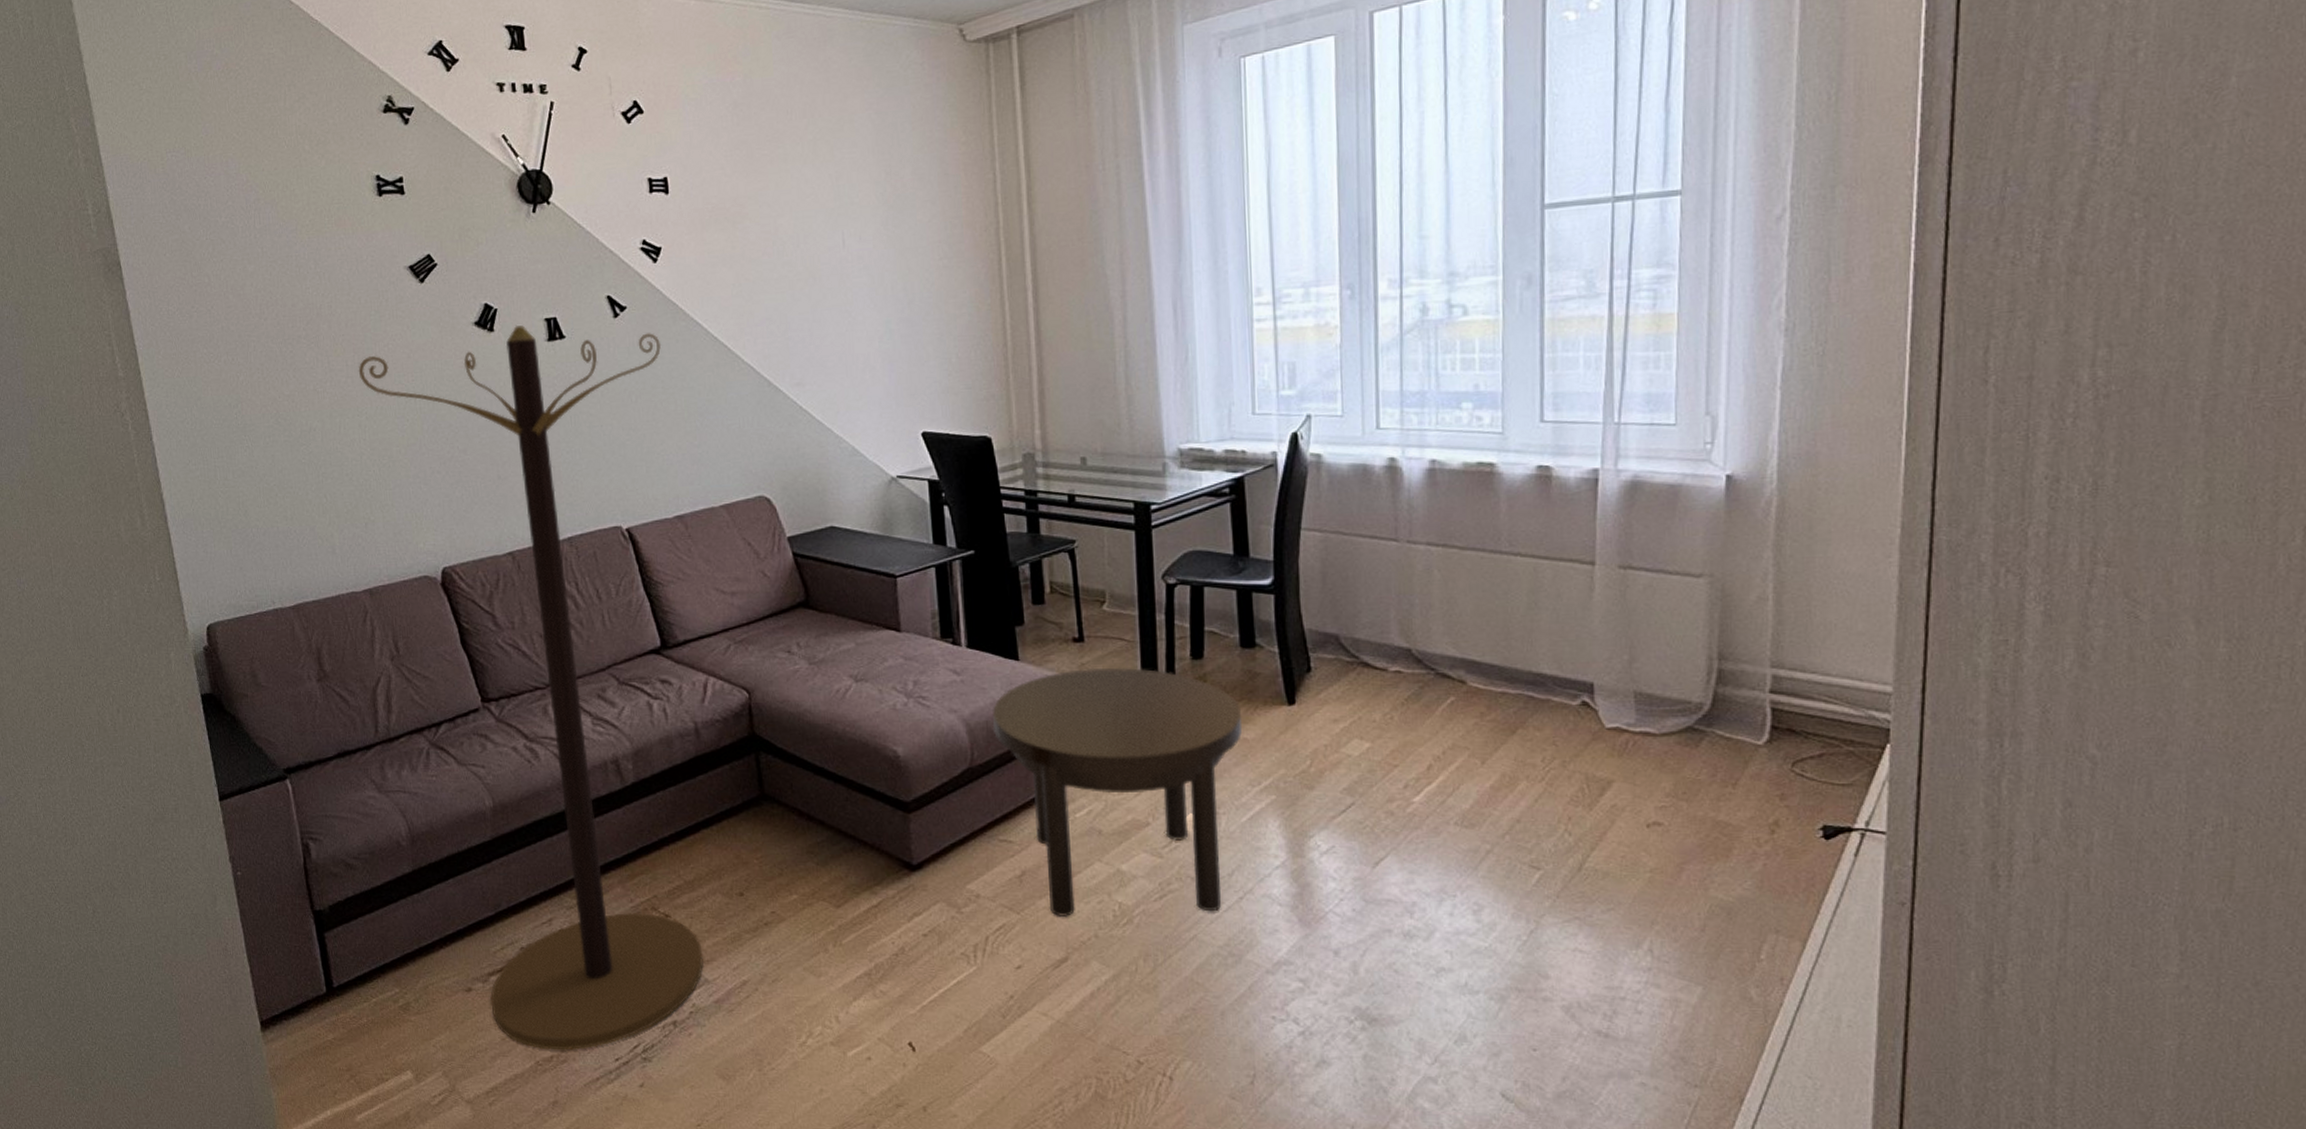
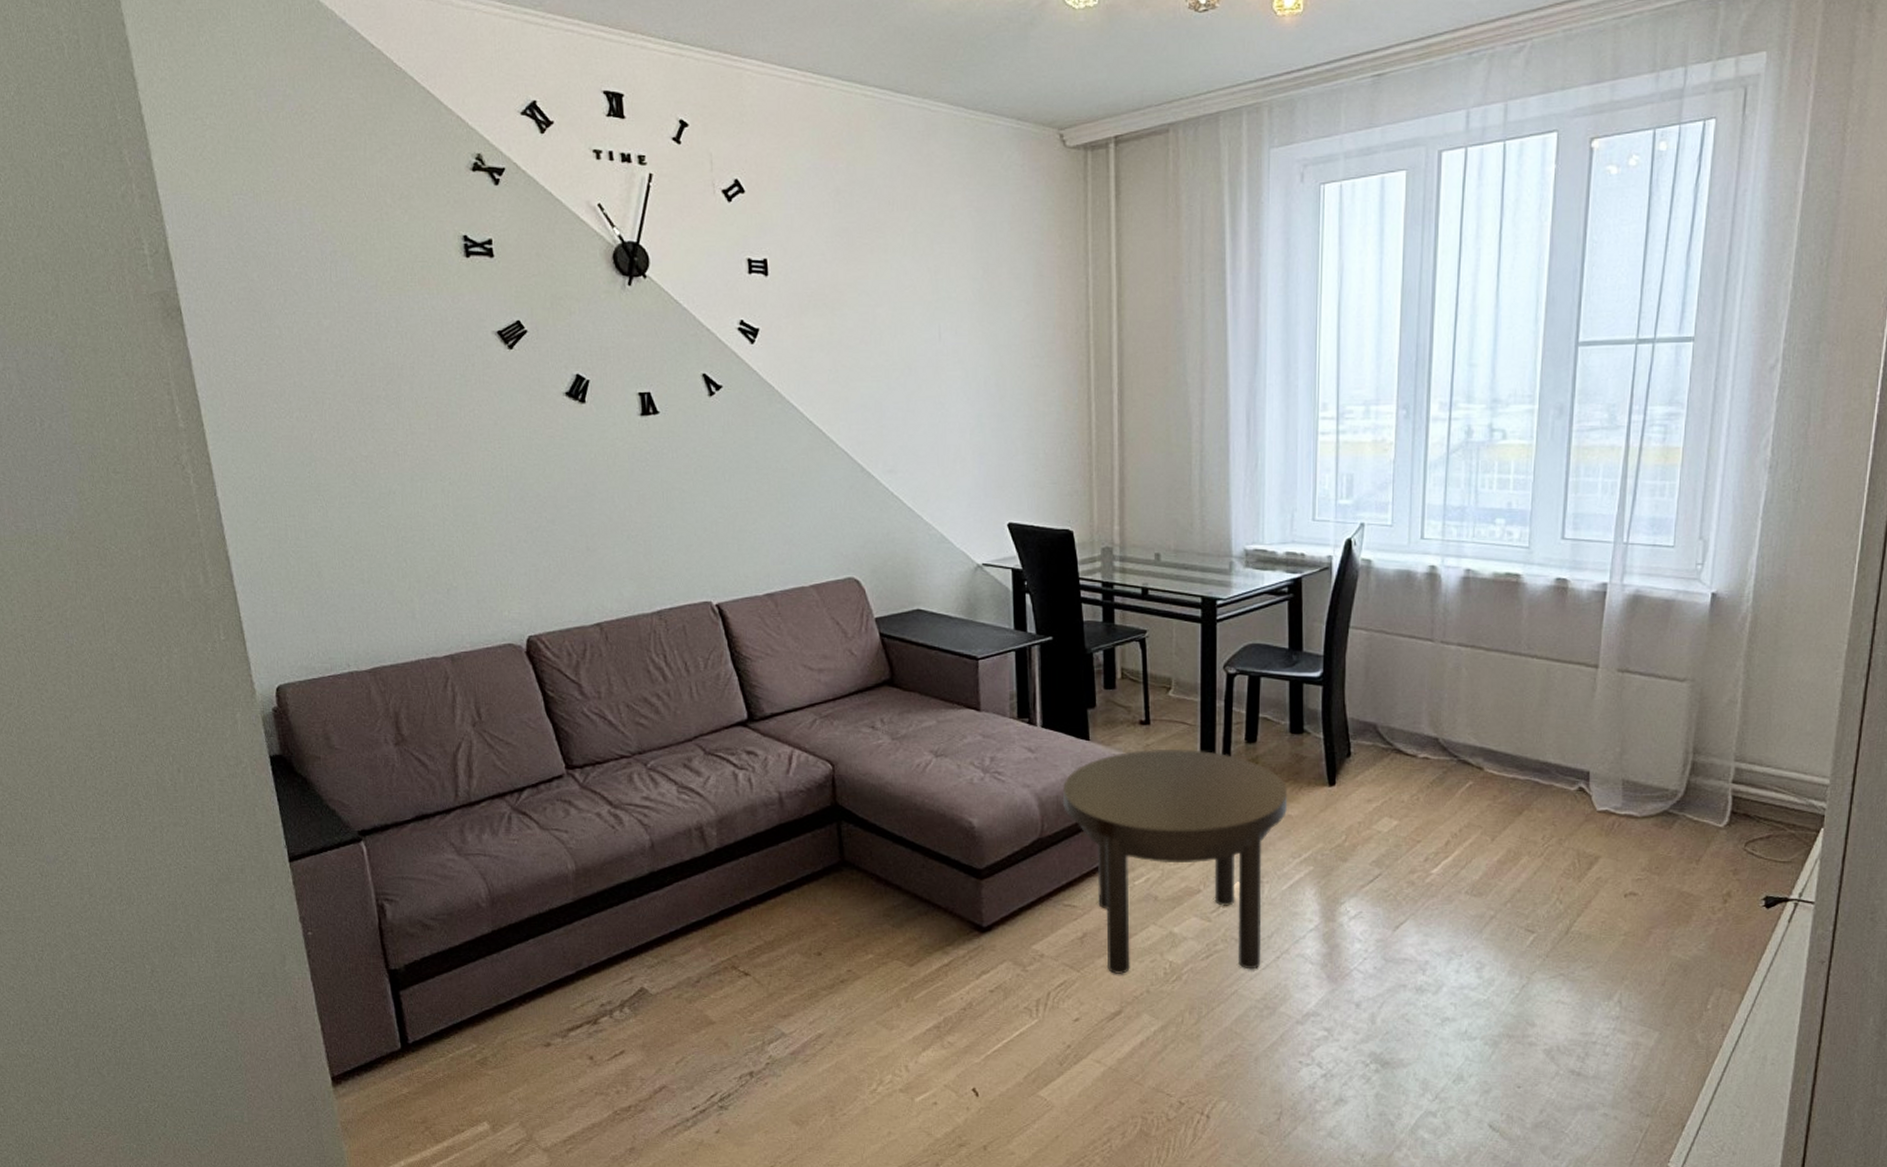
coat rack: present [358,325,705,1051] -> none [441,397,782,1101]

